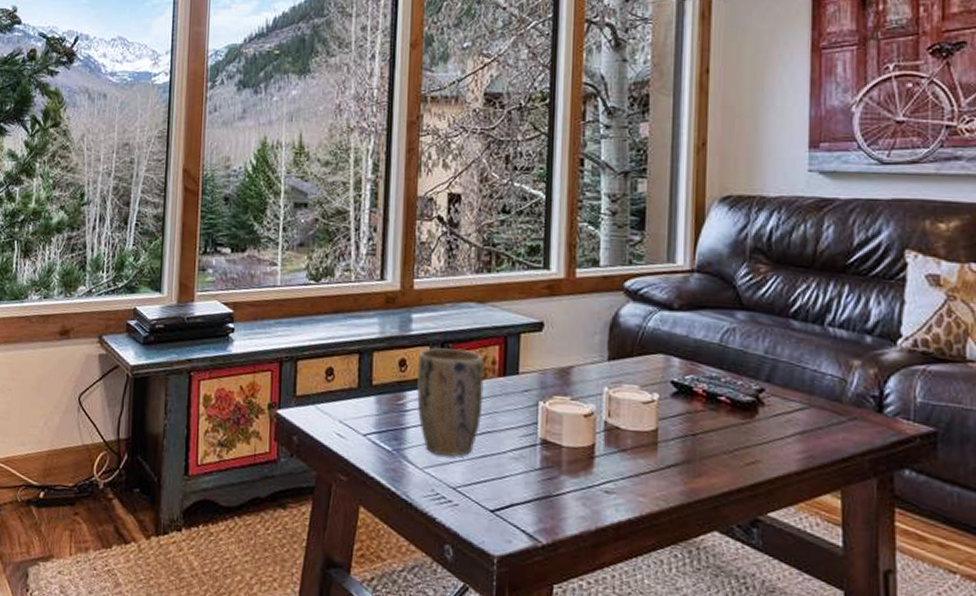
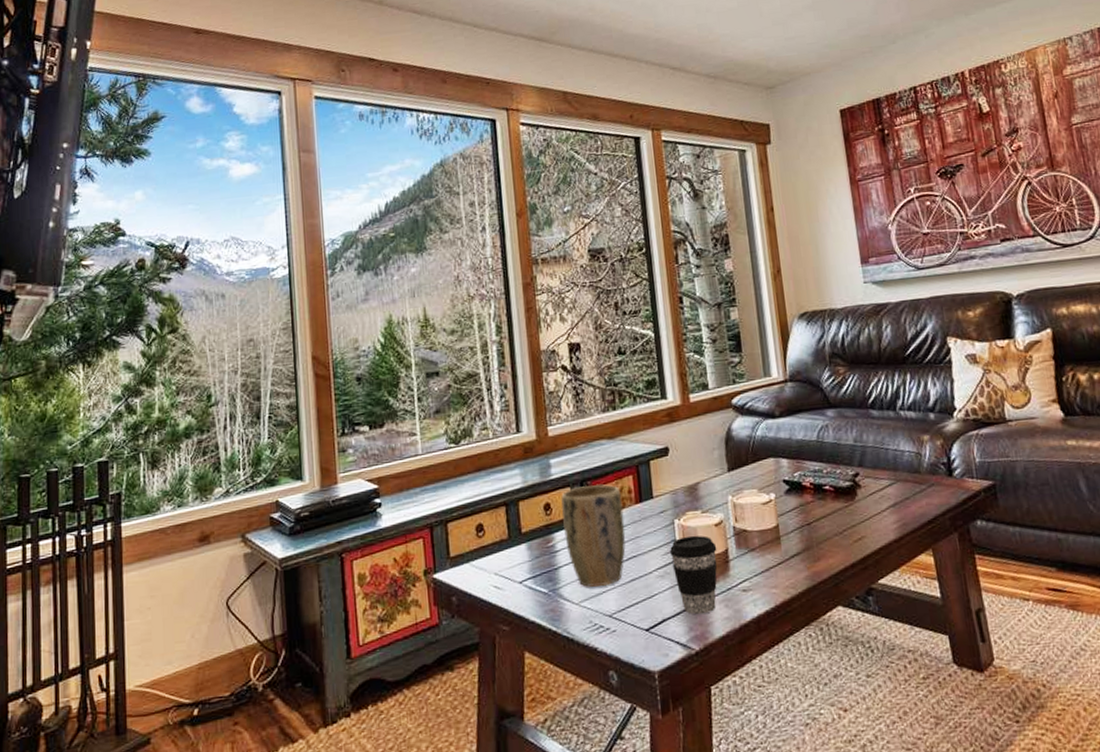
coffee cup: none [529,421,583,508] -> present [670,535,718,615]

